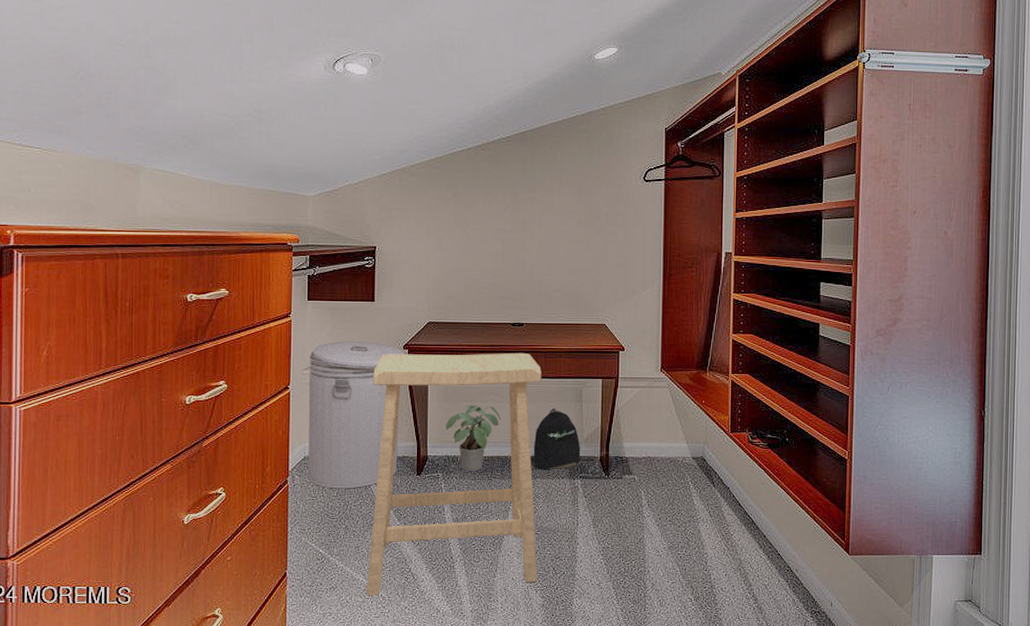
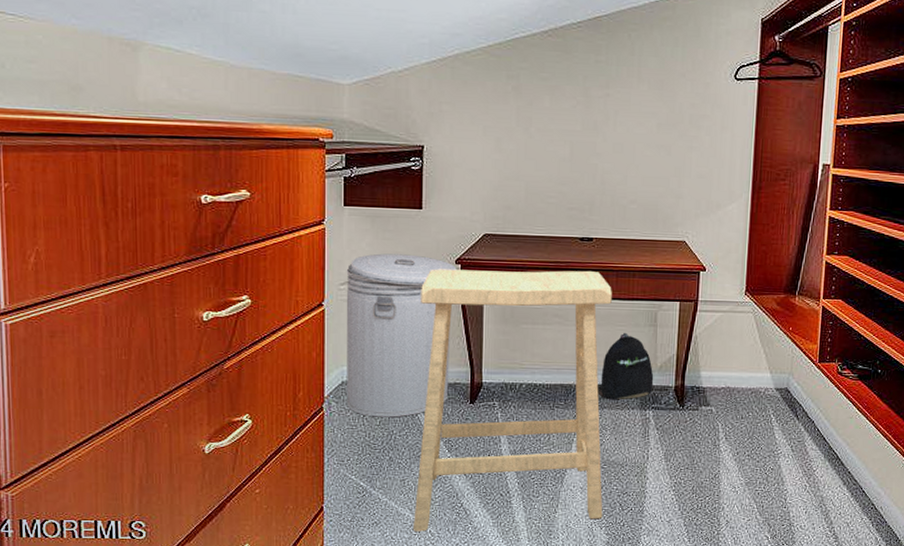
potted plant: present [445,404,501,471] -> none [503,327,565,400]

